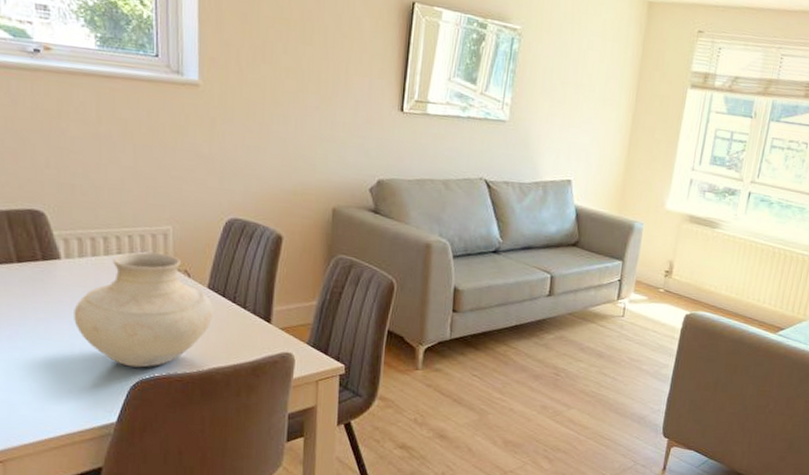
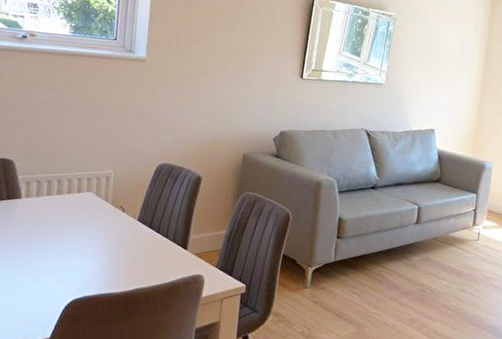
vase: present [74,252,214,368] -> none [25,192,141,289]

